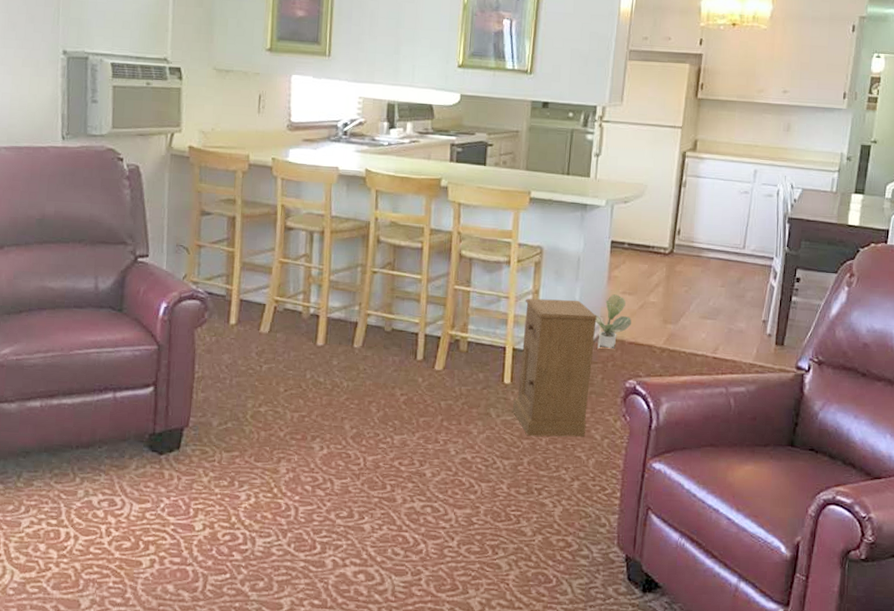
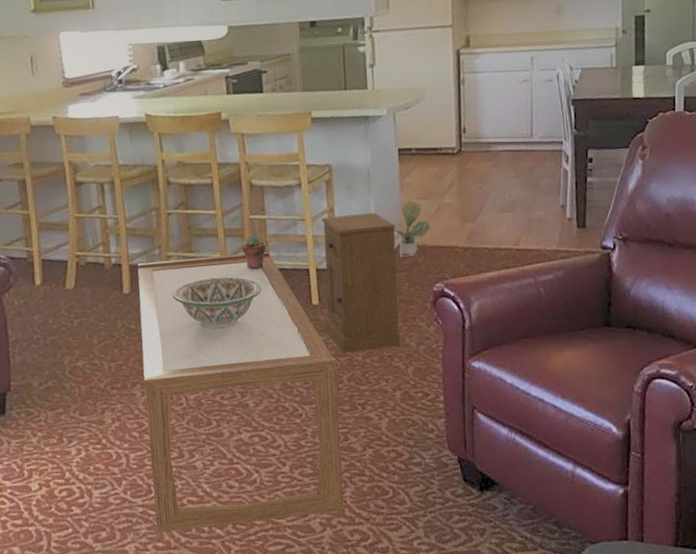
coffee table: none [315,317,519,594] -> present [137,251,344,533]
decorative bowl: none [365,341,456,394] -> present [172,276,262,329]
potted succulent: none [441,305,467,340] -> present [241,235,267,269]

